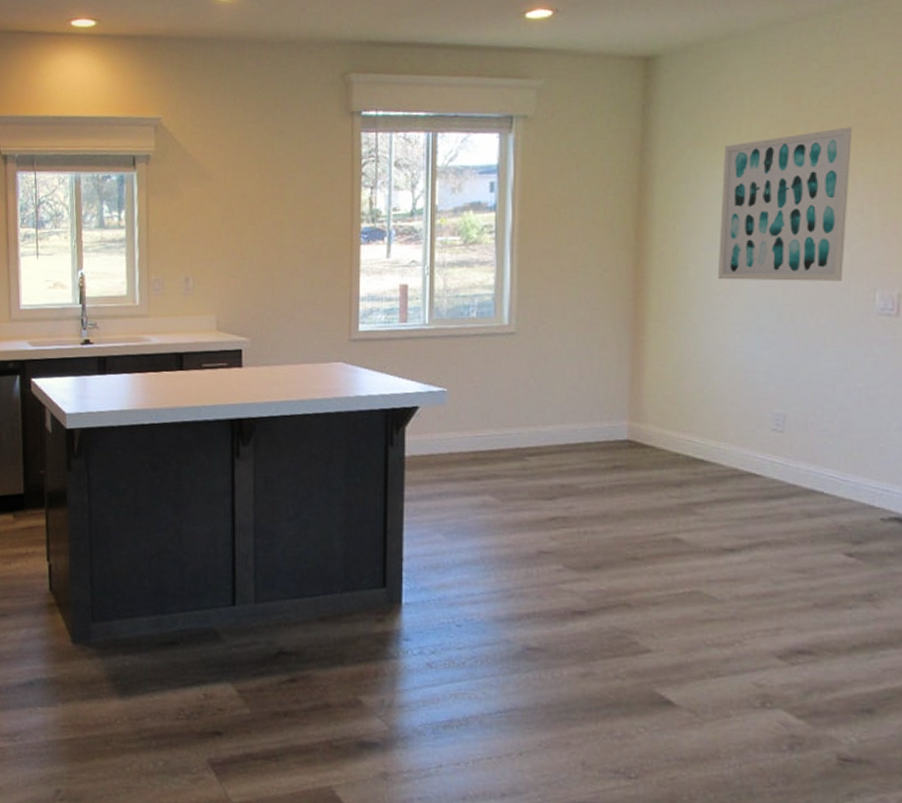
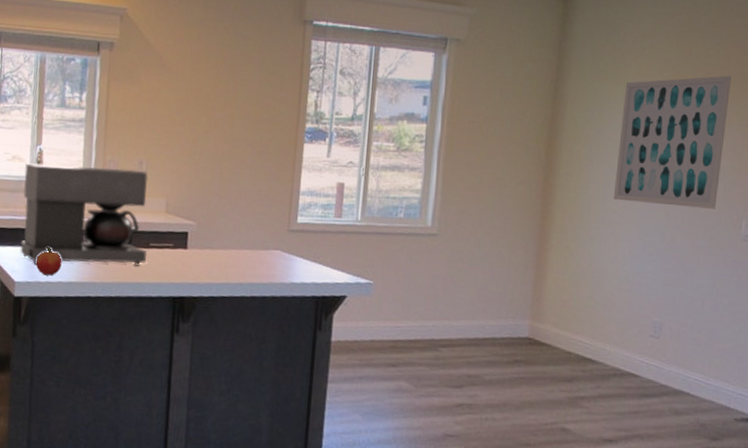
coffee maker: none [67,288,199,395] -> present [20,163,148,266]
fruit: none [85,374,112,405] -> present [36,246,62,276]

